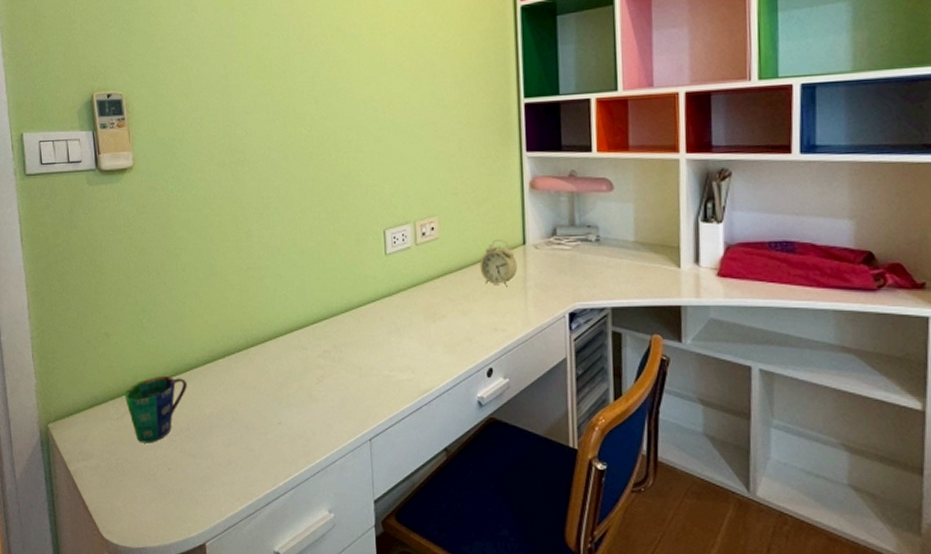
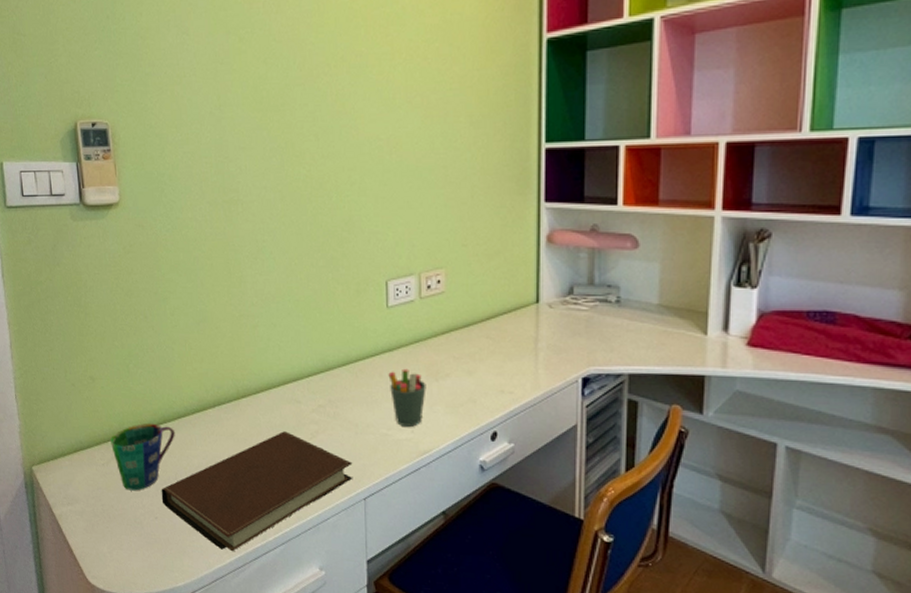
notebook: none [174,377,359,499] -> present [161,431,353,552]
pen holder: none [389,312,425,367] -> present [388,368,426,427]
alarm clock: present [479,240,517,287] -> none [488,297,529,347]

